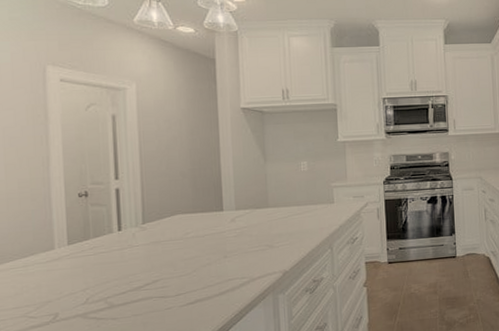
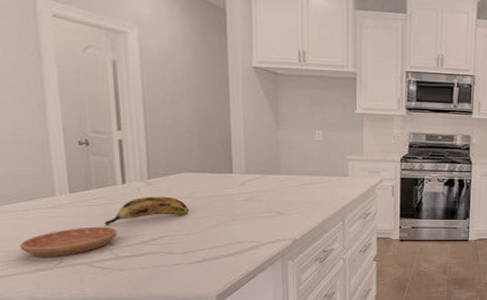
saucer: none [18,275,112,313] -> present [20,227,117,257]
banana: none [100,239,182,274] -> present [104,196,190,225]

